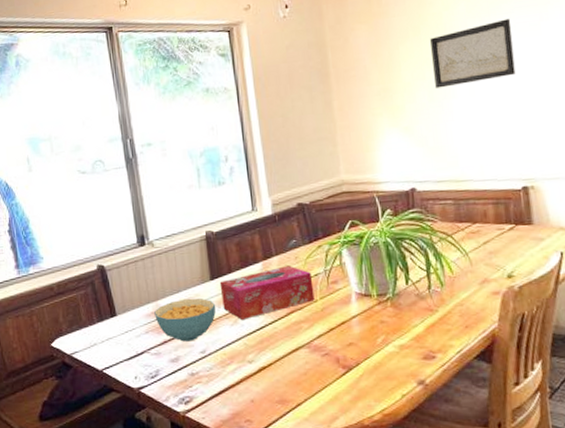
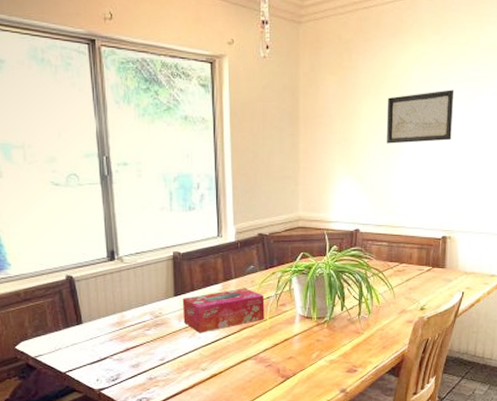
cereal bowl: present [154,298,216,342] -> none [119,311,177,350]

